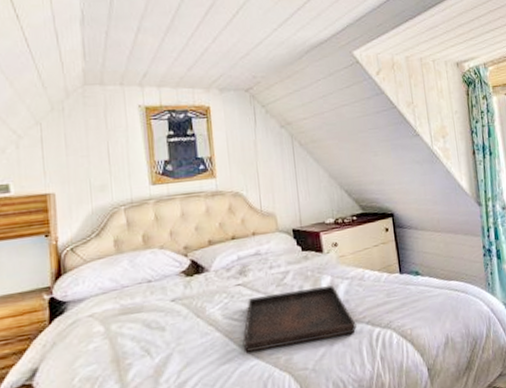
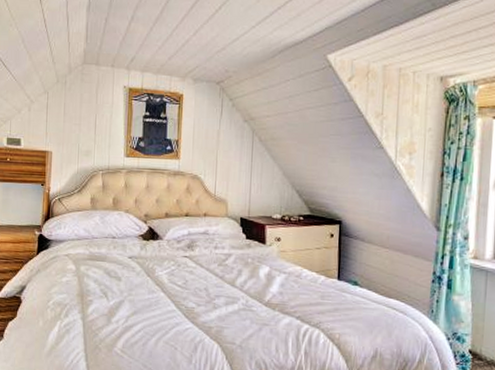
serving tray: present [243,285,357,352] -> none [182,271,286,325]

